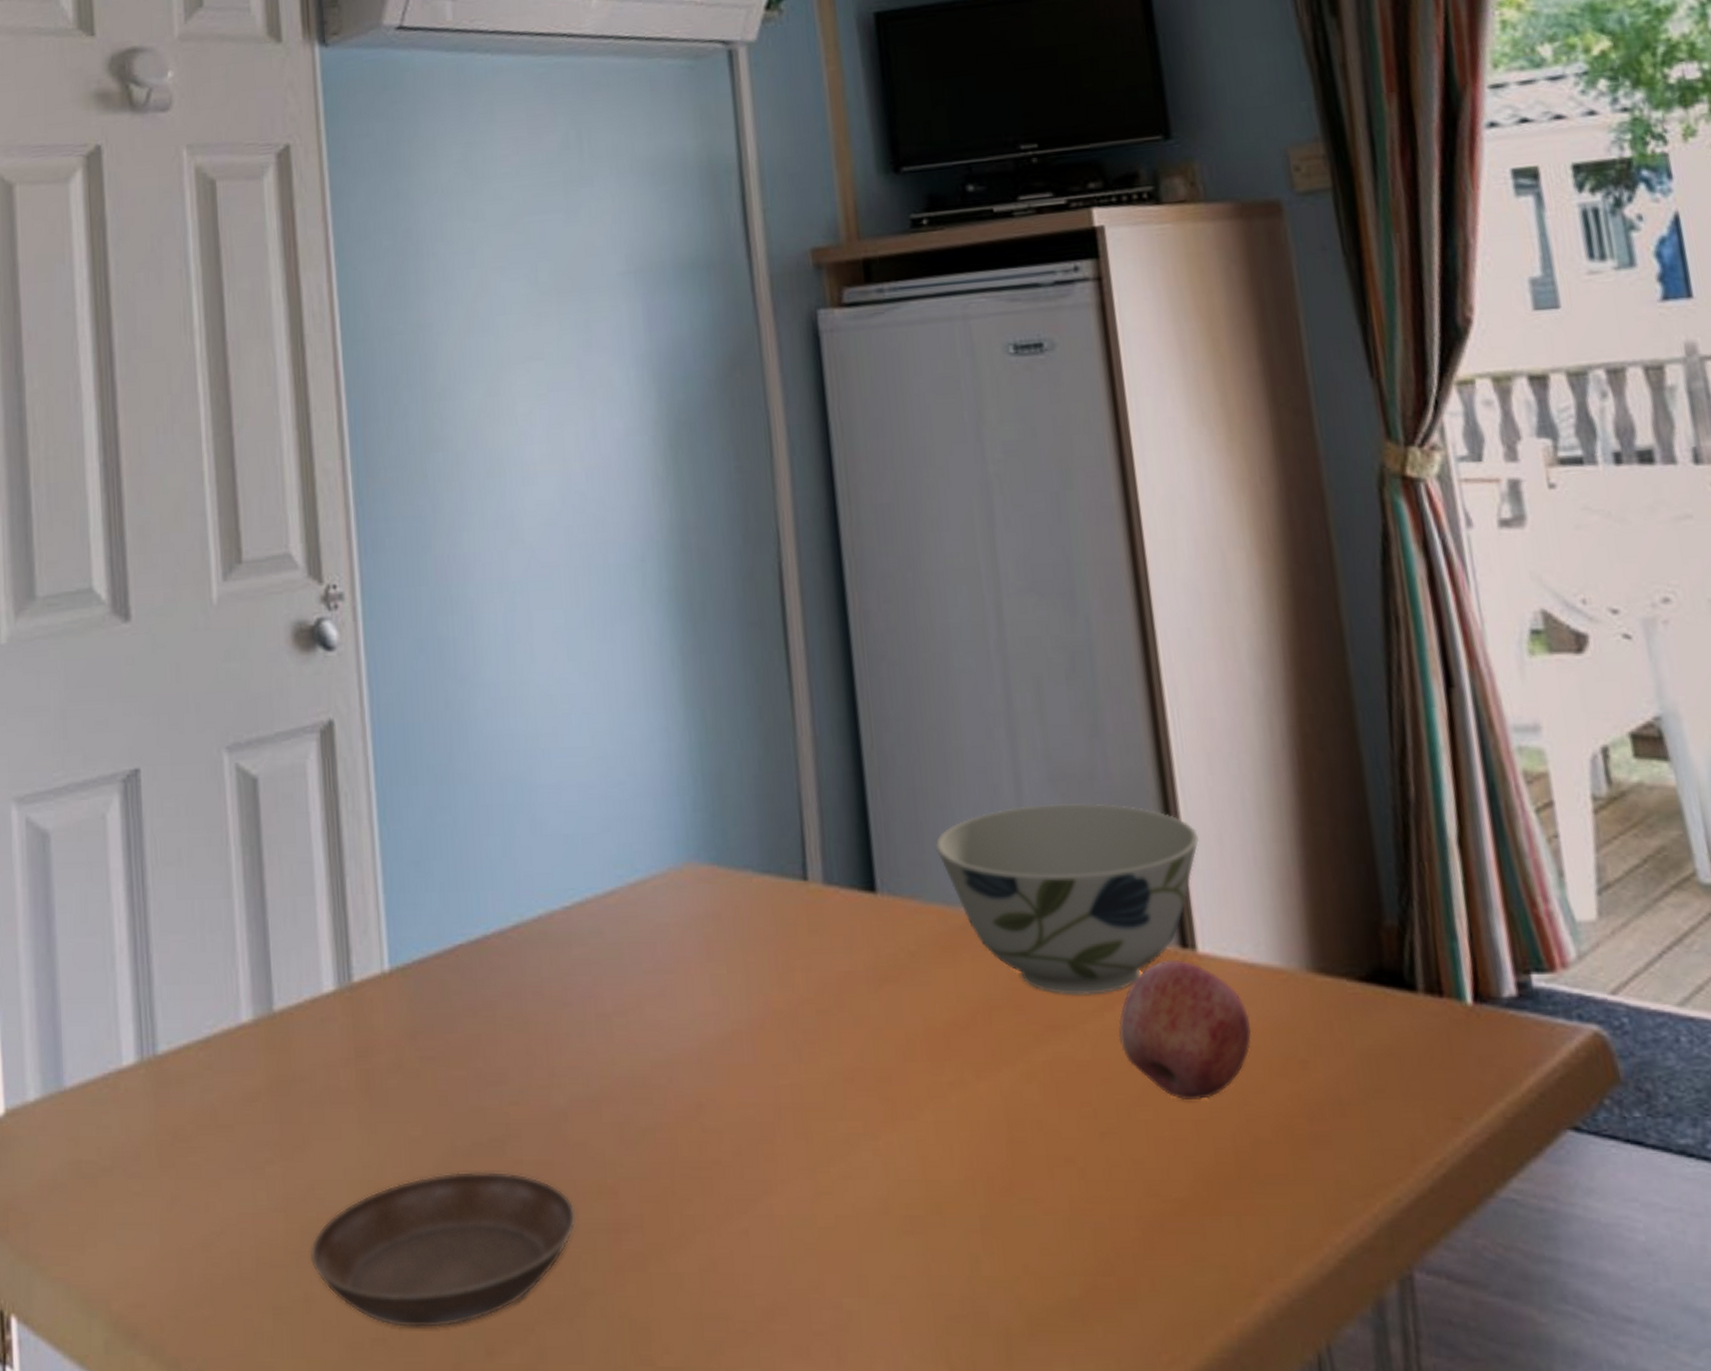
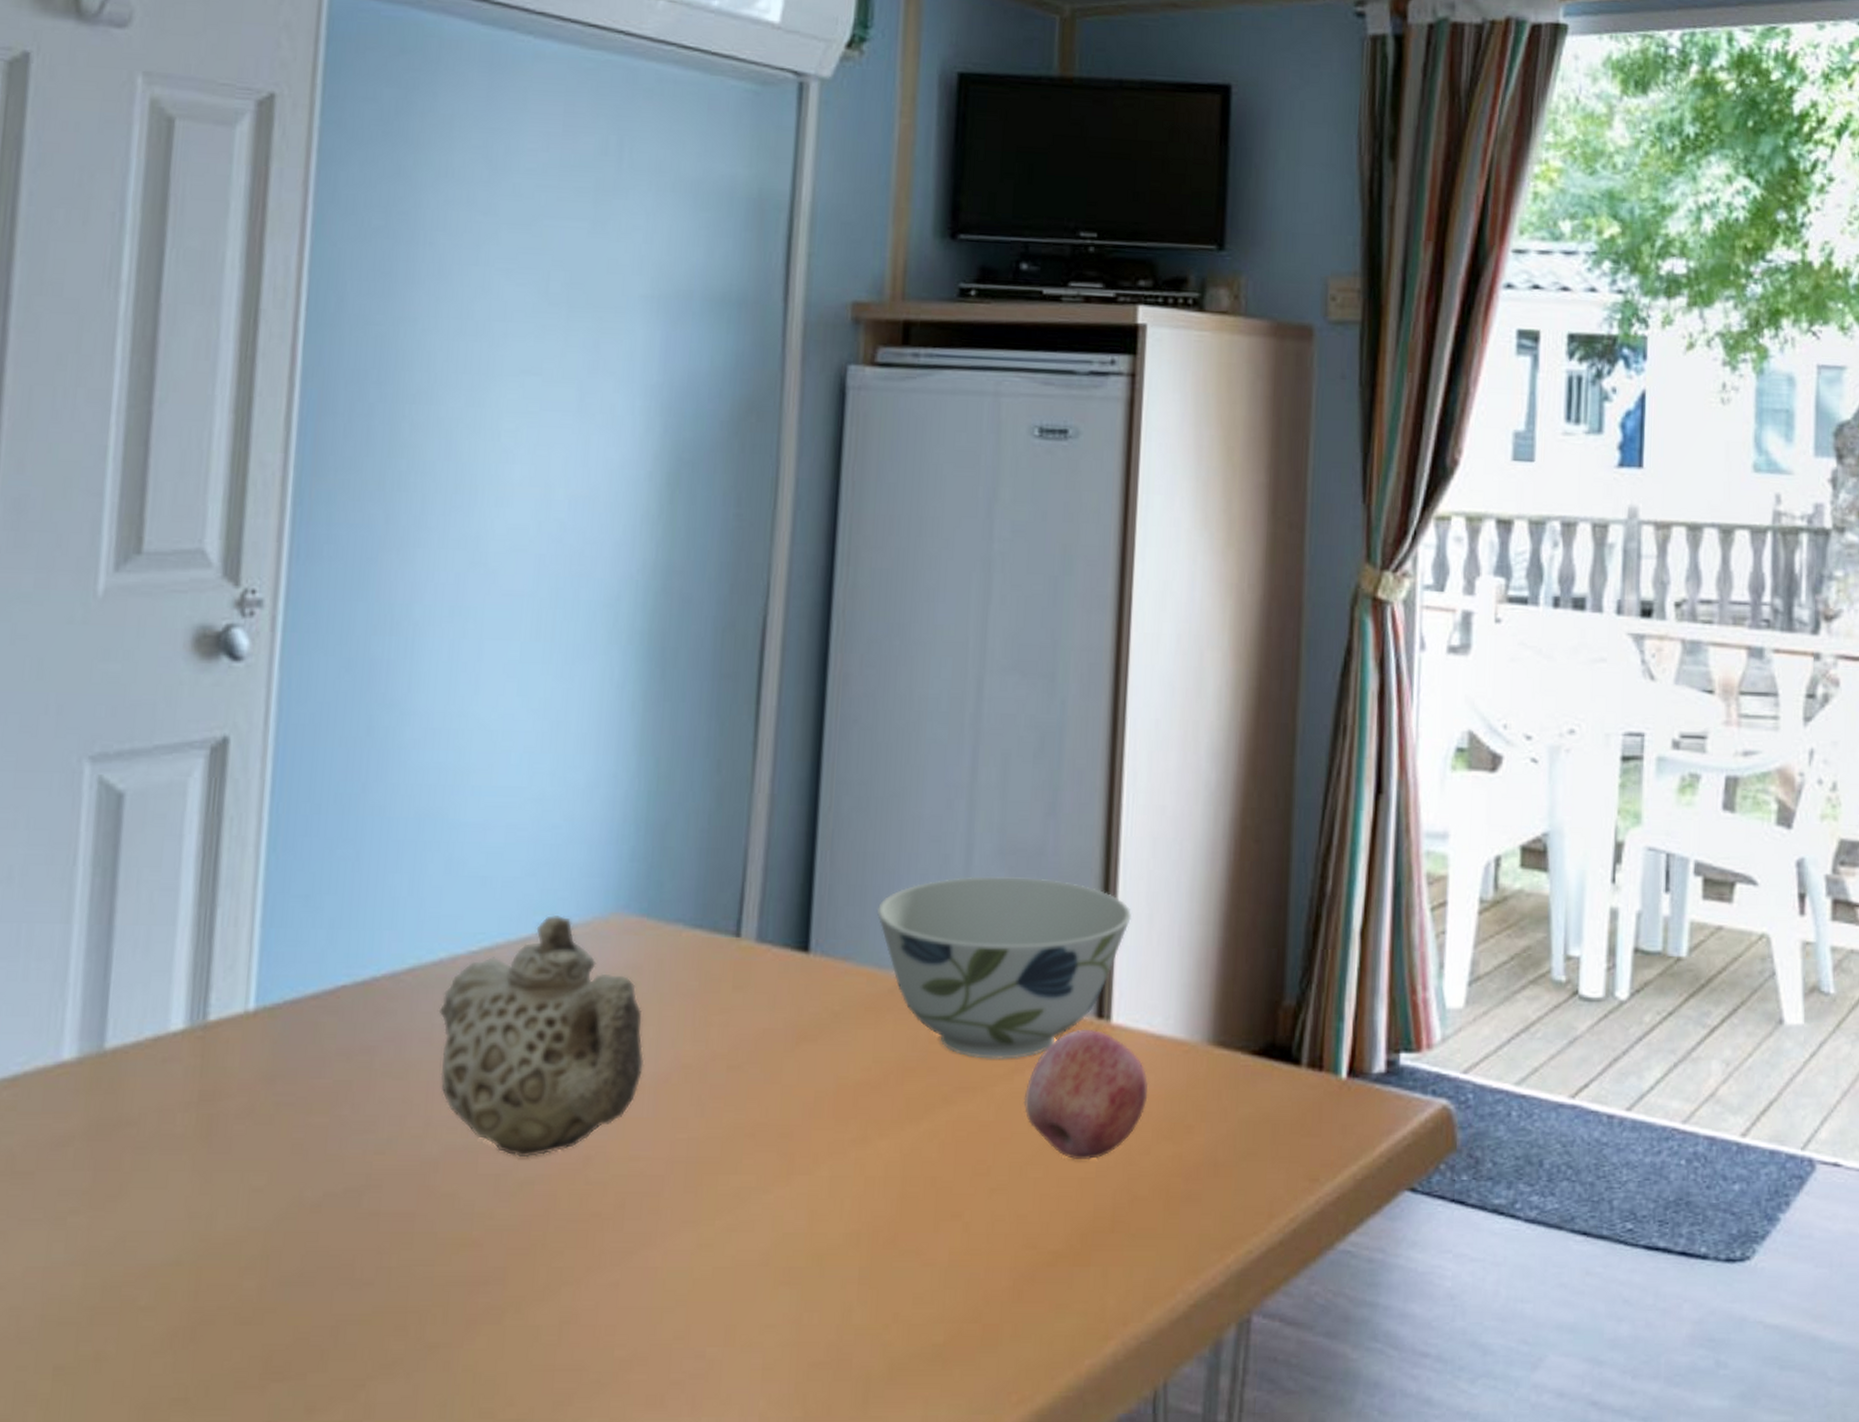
saucer: present [310,1171,578,1329] -> none [108,1222,433,1387]
teapot: none [545,867,738,1106] -> present [438,914,644,1158]

